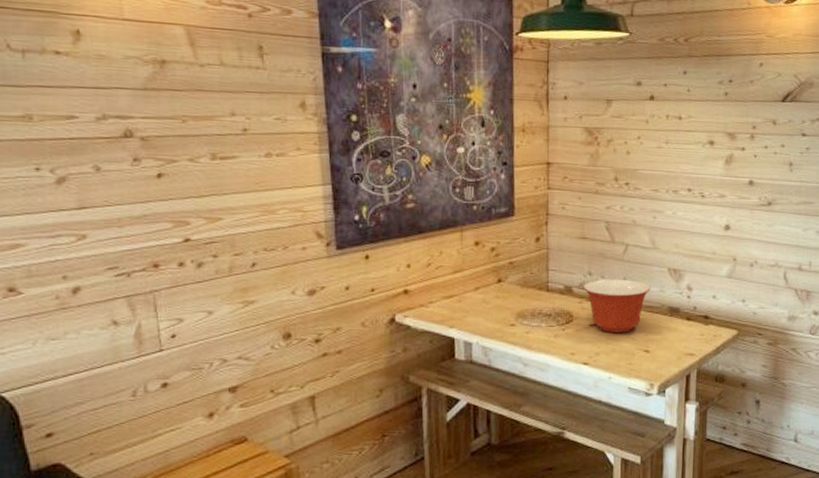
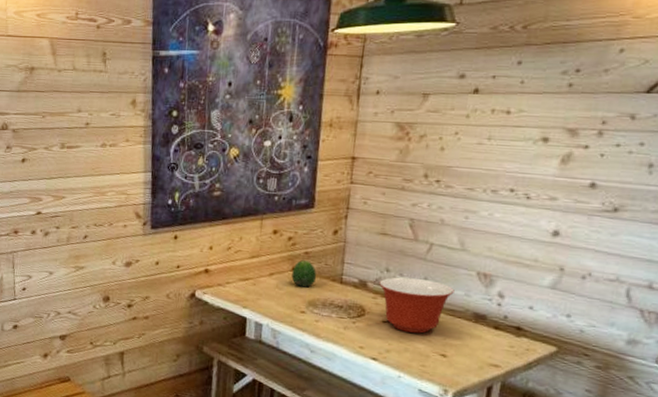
fruit: none [498,270,523,299] -> present [292,259,317,288]

